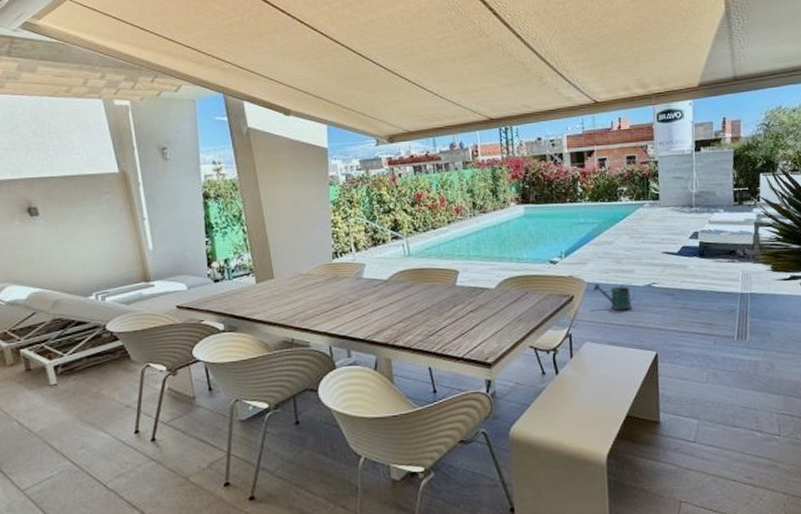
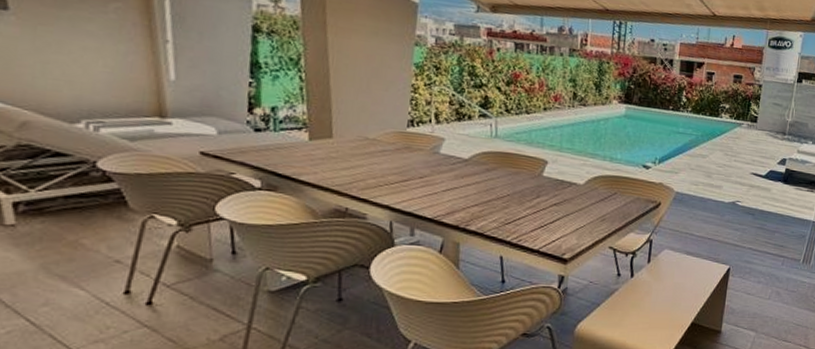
watering can: present [594,283,636,311] -> none [681,194,720,224]

